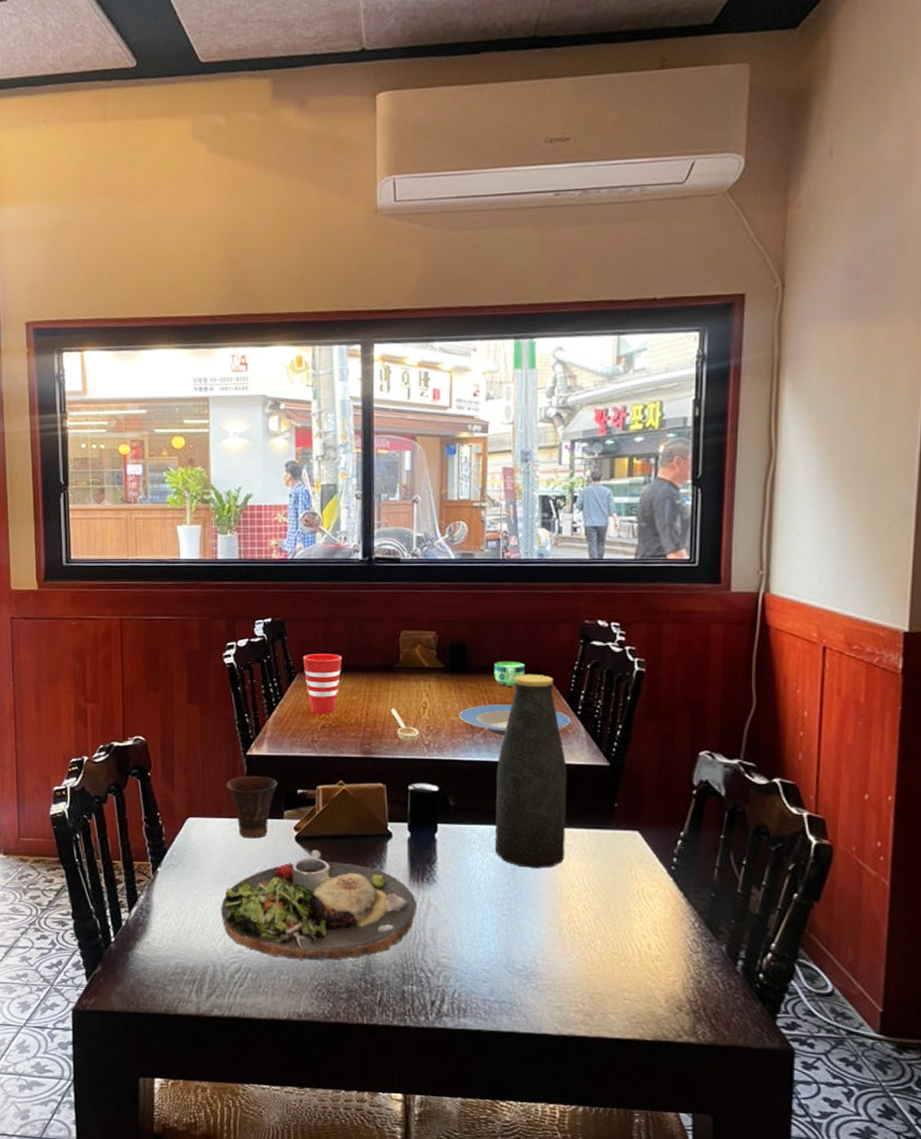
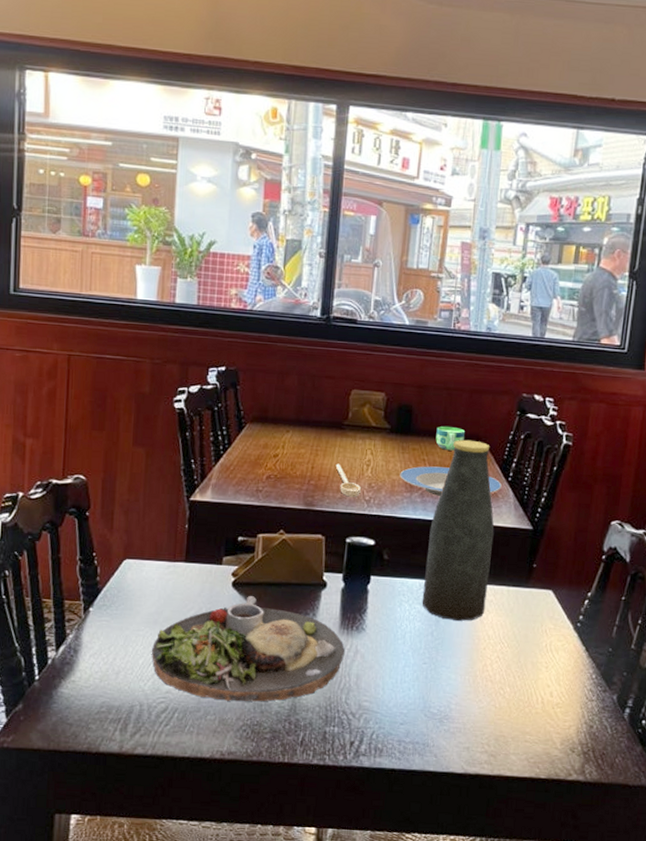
cup: present [227,775,278,839] -> none [167,520,219,583]
cup: present [302,654,343,714] -> none [253,405,293,465]

